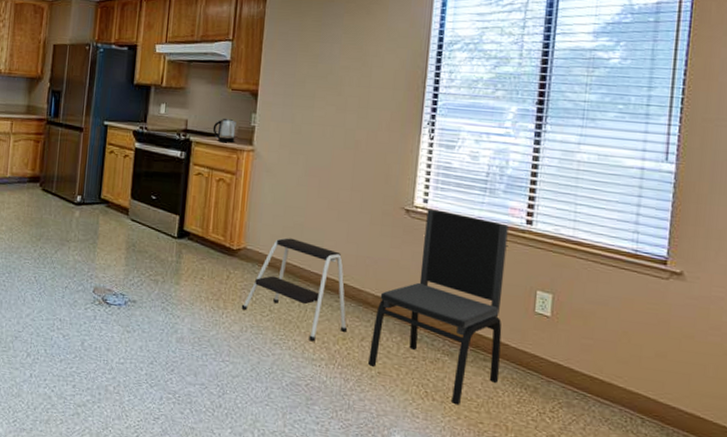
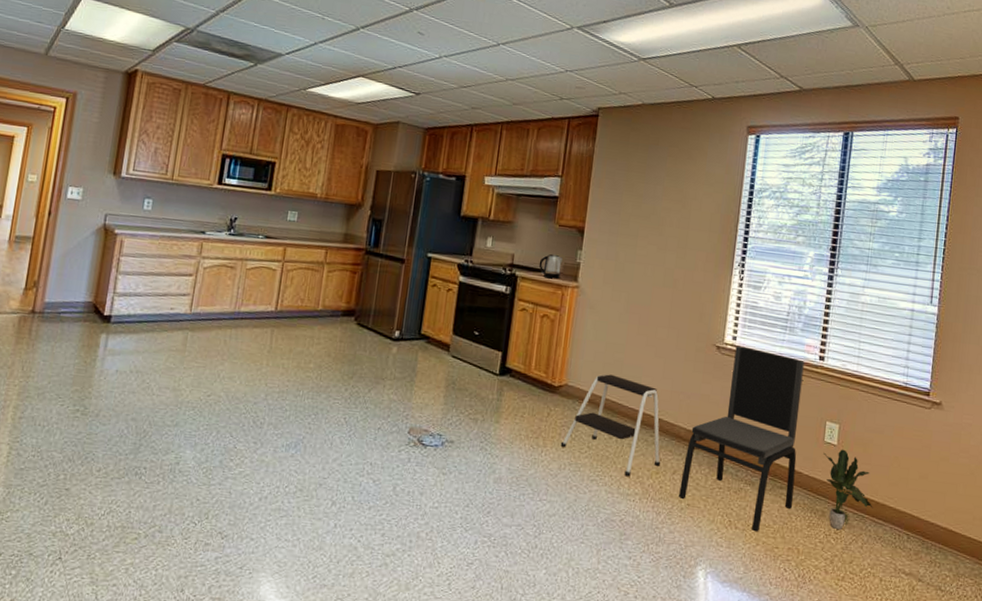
potted plant: none [534,321,597,408] -> present [823,449,873,530]

